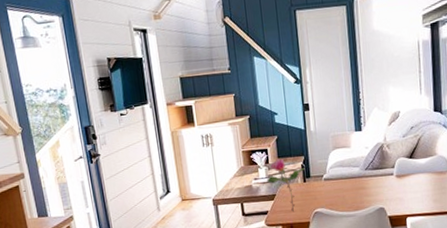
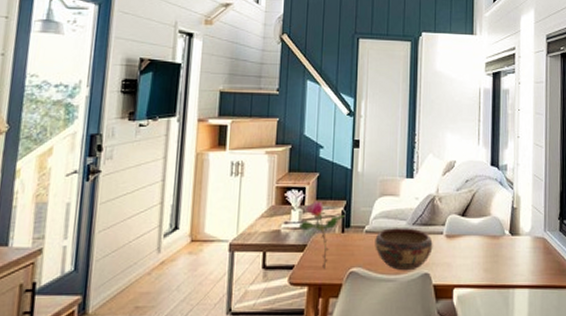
decorative bowl: none [333,172,385,208] -> present [375,228,433,271]

